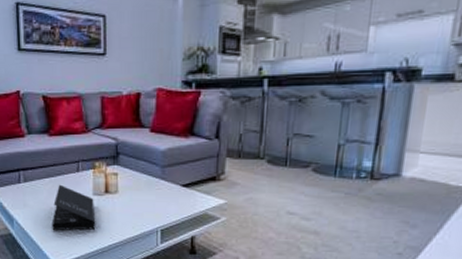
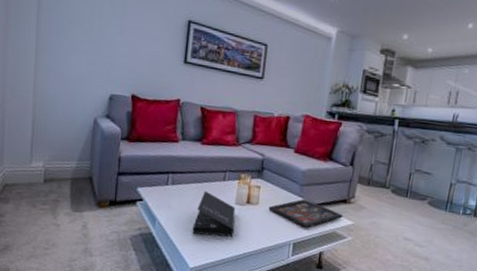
decorative tray: none [129,182,214,214] -> present [268,199,344,229]

